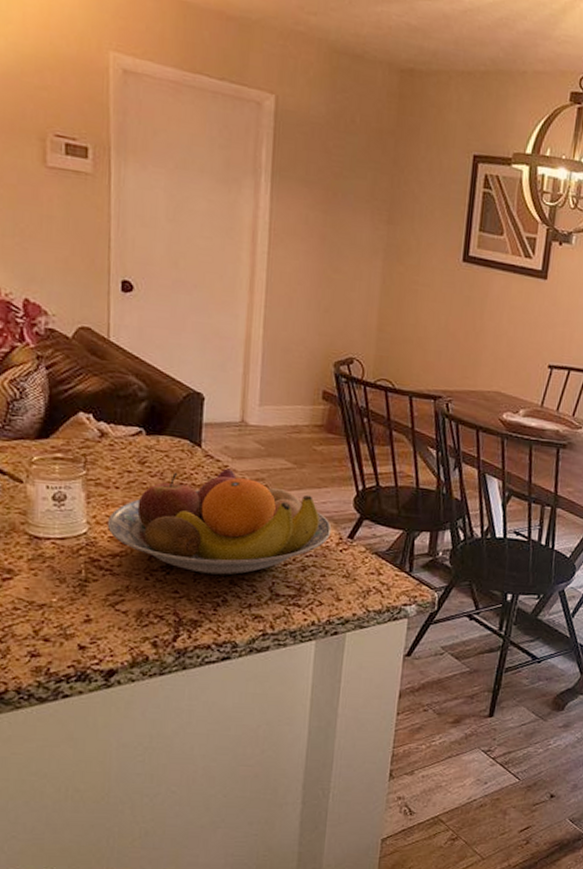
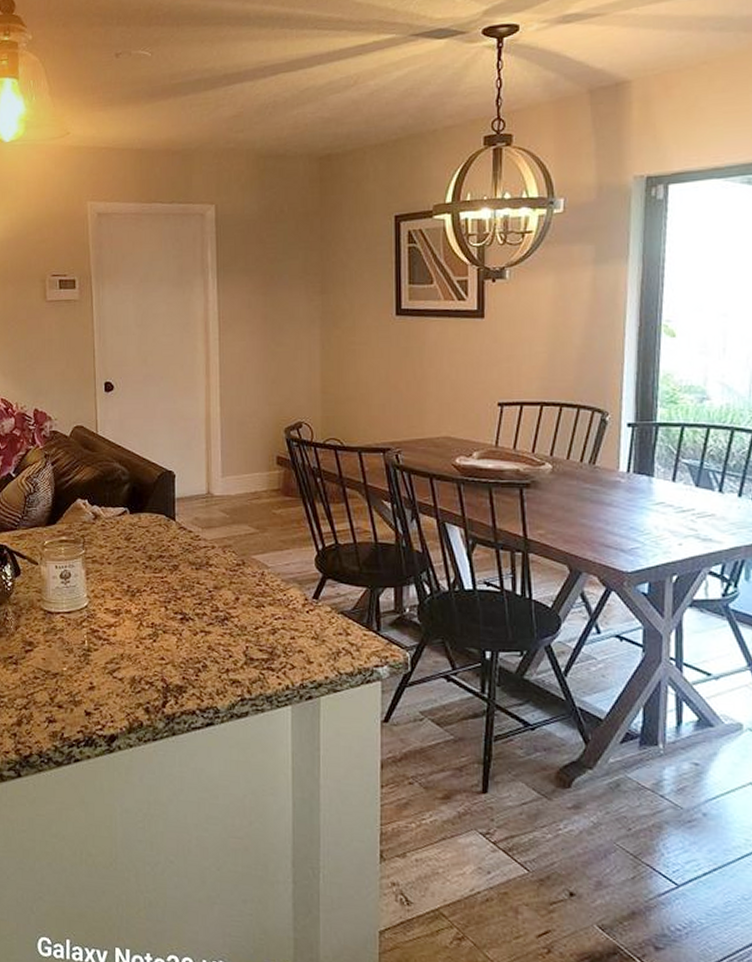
fruit bowl: present [107,468,332,575] -> none [103,538,297,641]

